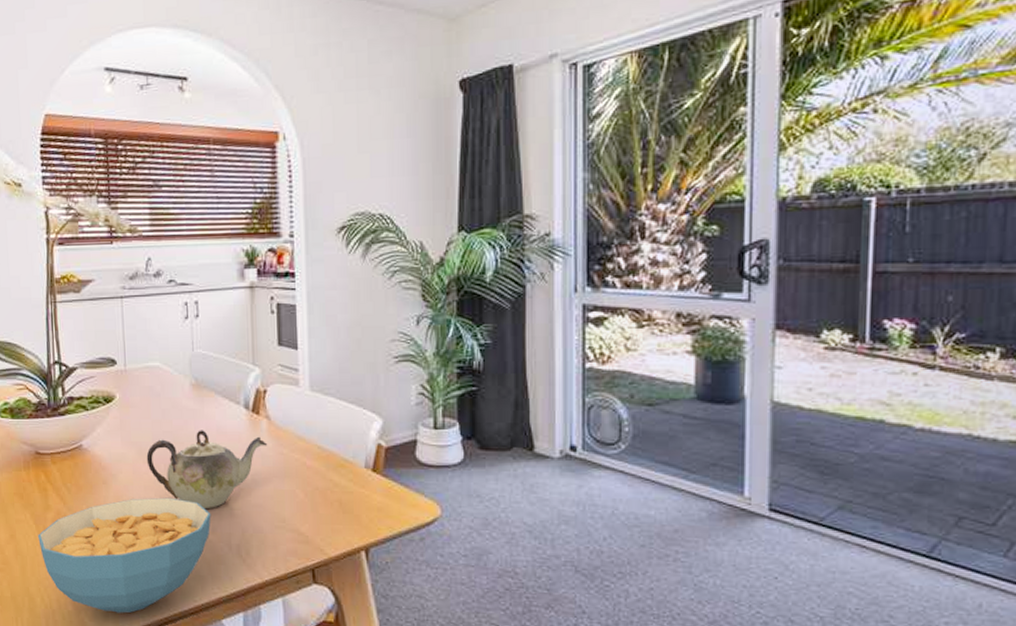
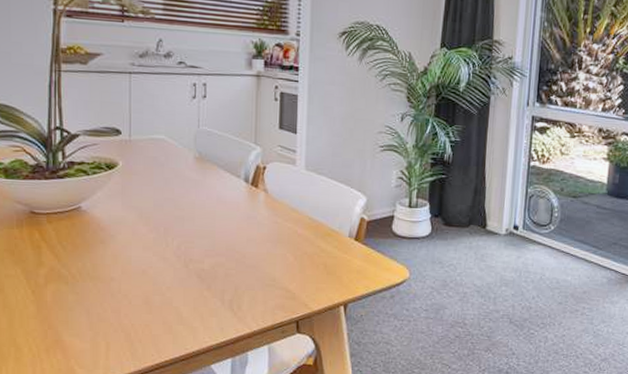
cereal bowl: present [38,497,211,614] -> none [29,257,207,361]
teapot: present [146,430,268,509] -> none [146,198,264,269]

